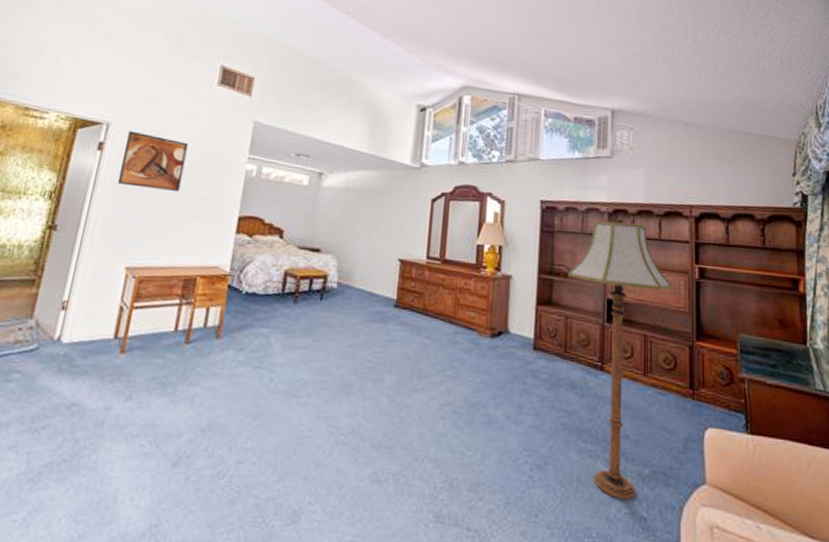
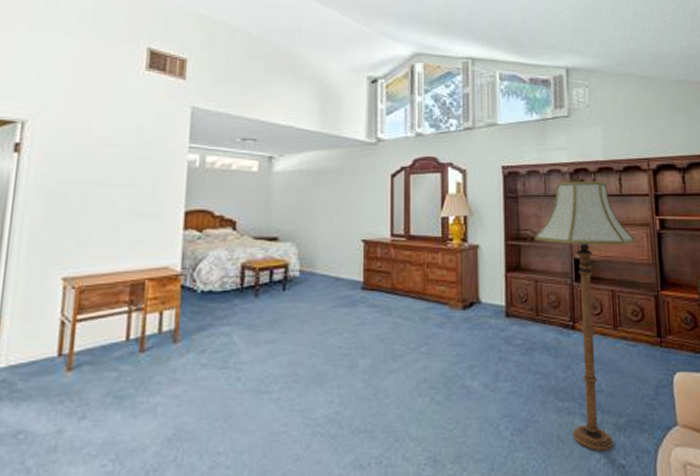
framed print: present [118,130,188,191] -> none [42,127,120,190]

